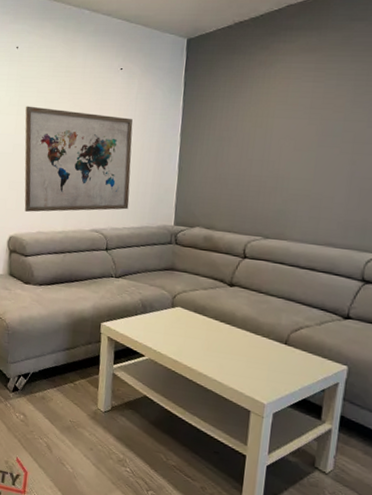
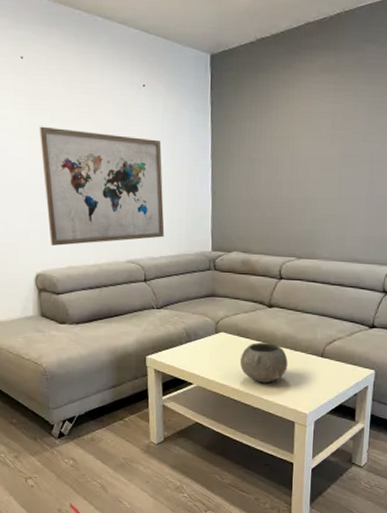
bowl: none [194,321,247,365] -> present [239,343,288,383]

